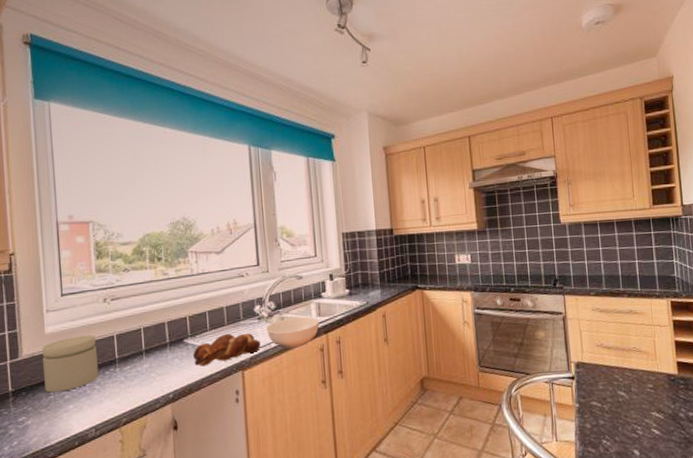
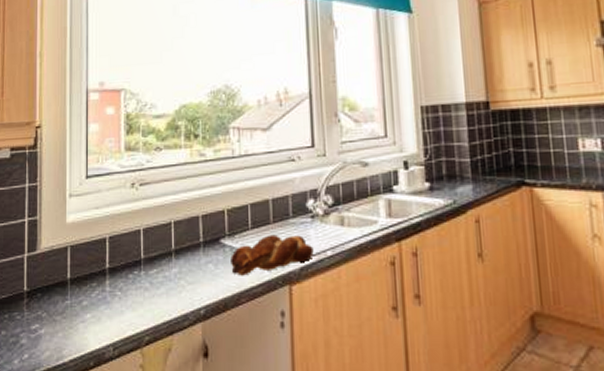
jar: present [42,335,98,393] -> none [62,227,121,296]
bowl: present [266,316,320,349] -> none [320,216,390,259]

